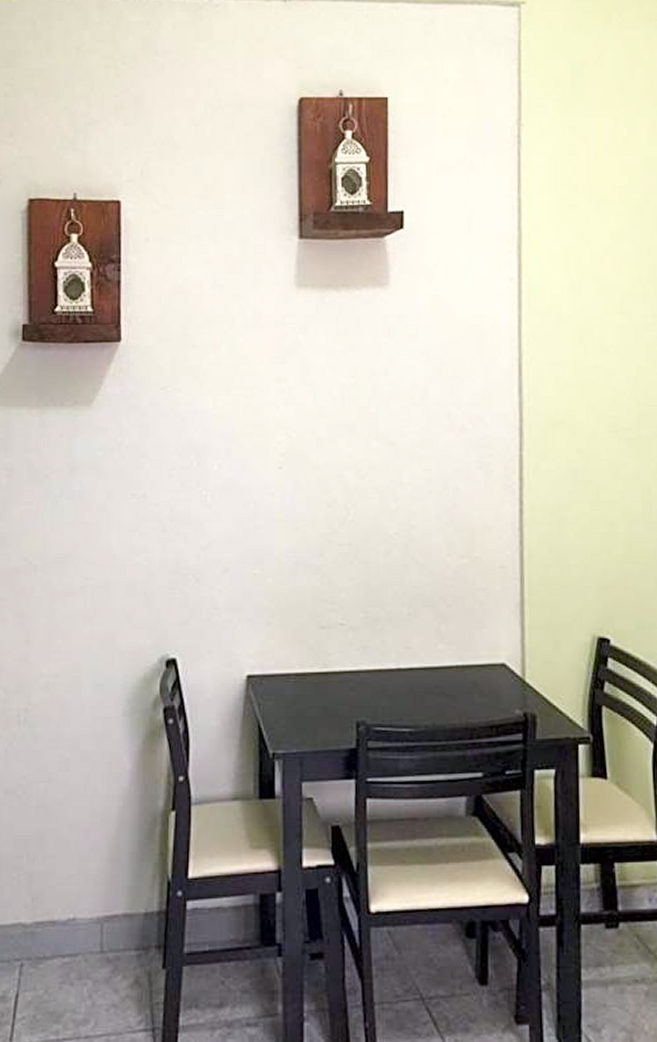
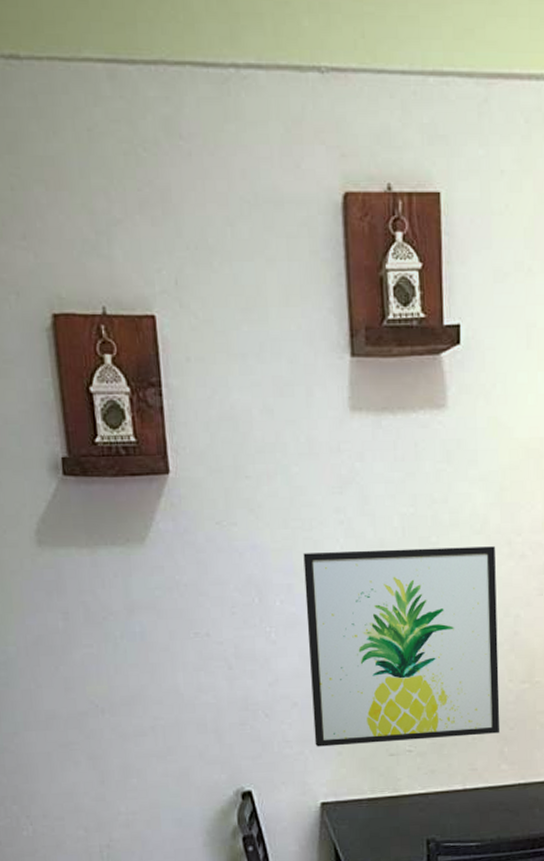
wall art: none [243,418,437,615] -> present [303,546,500,747]

